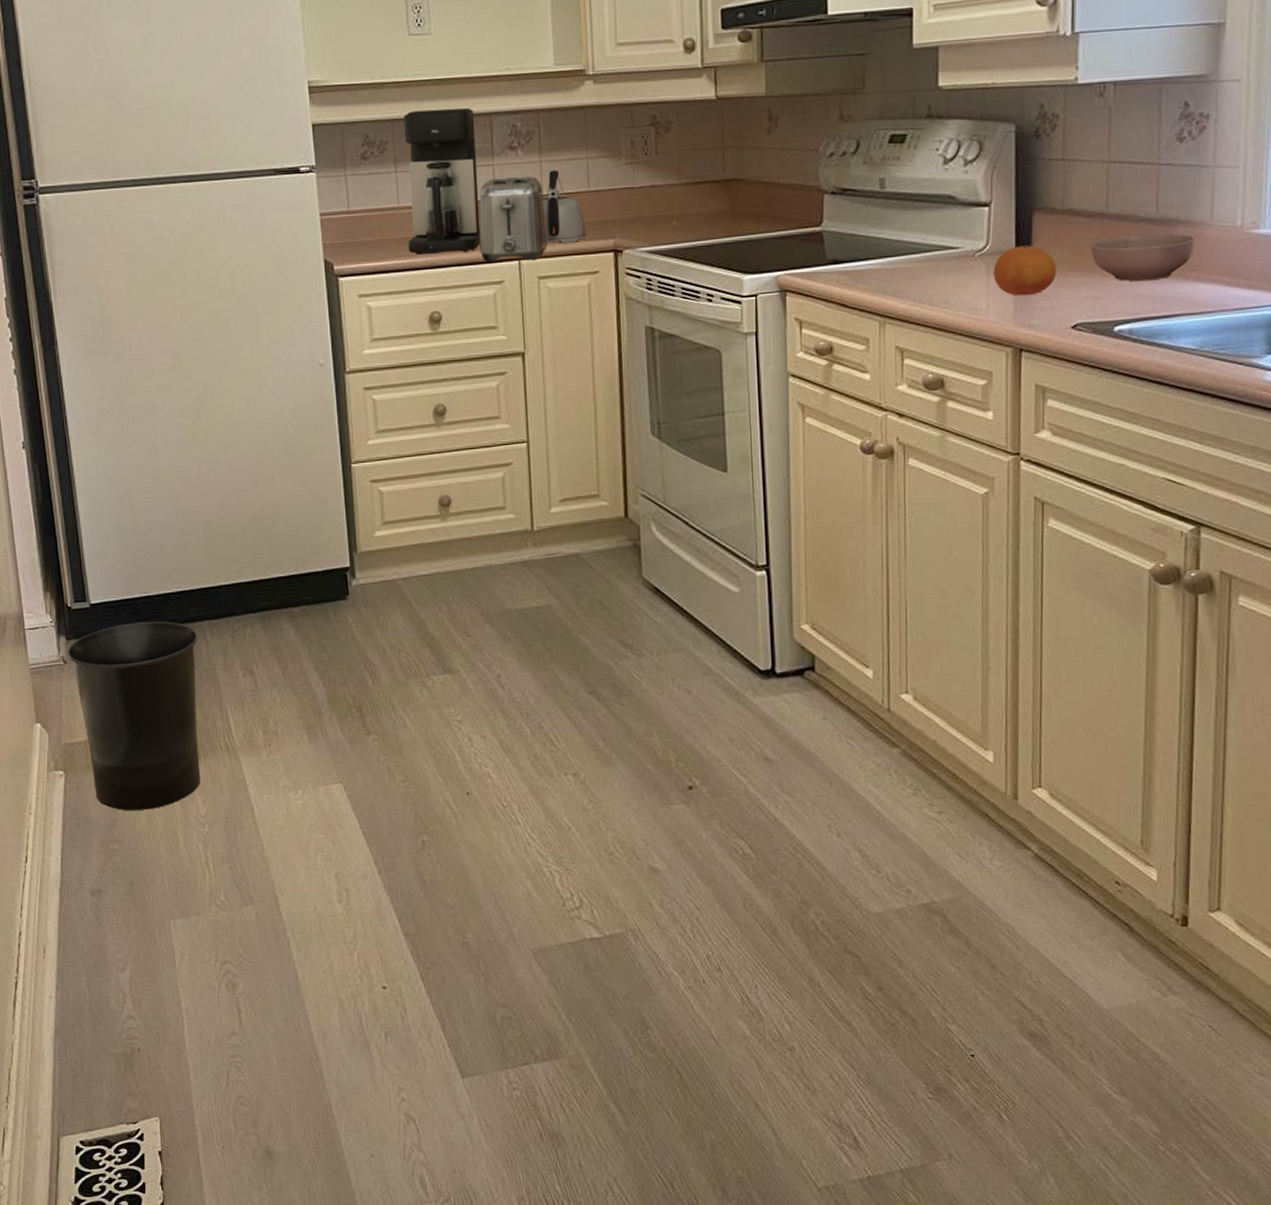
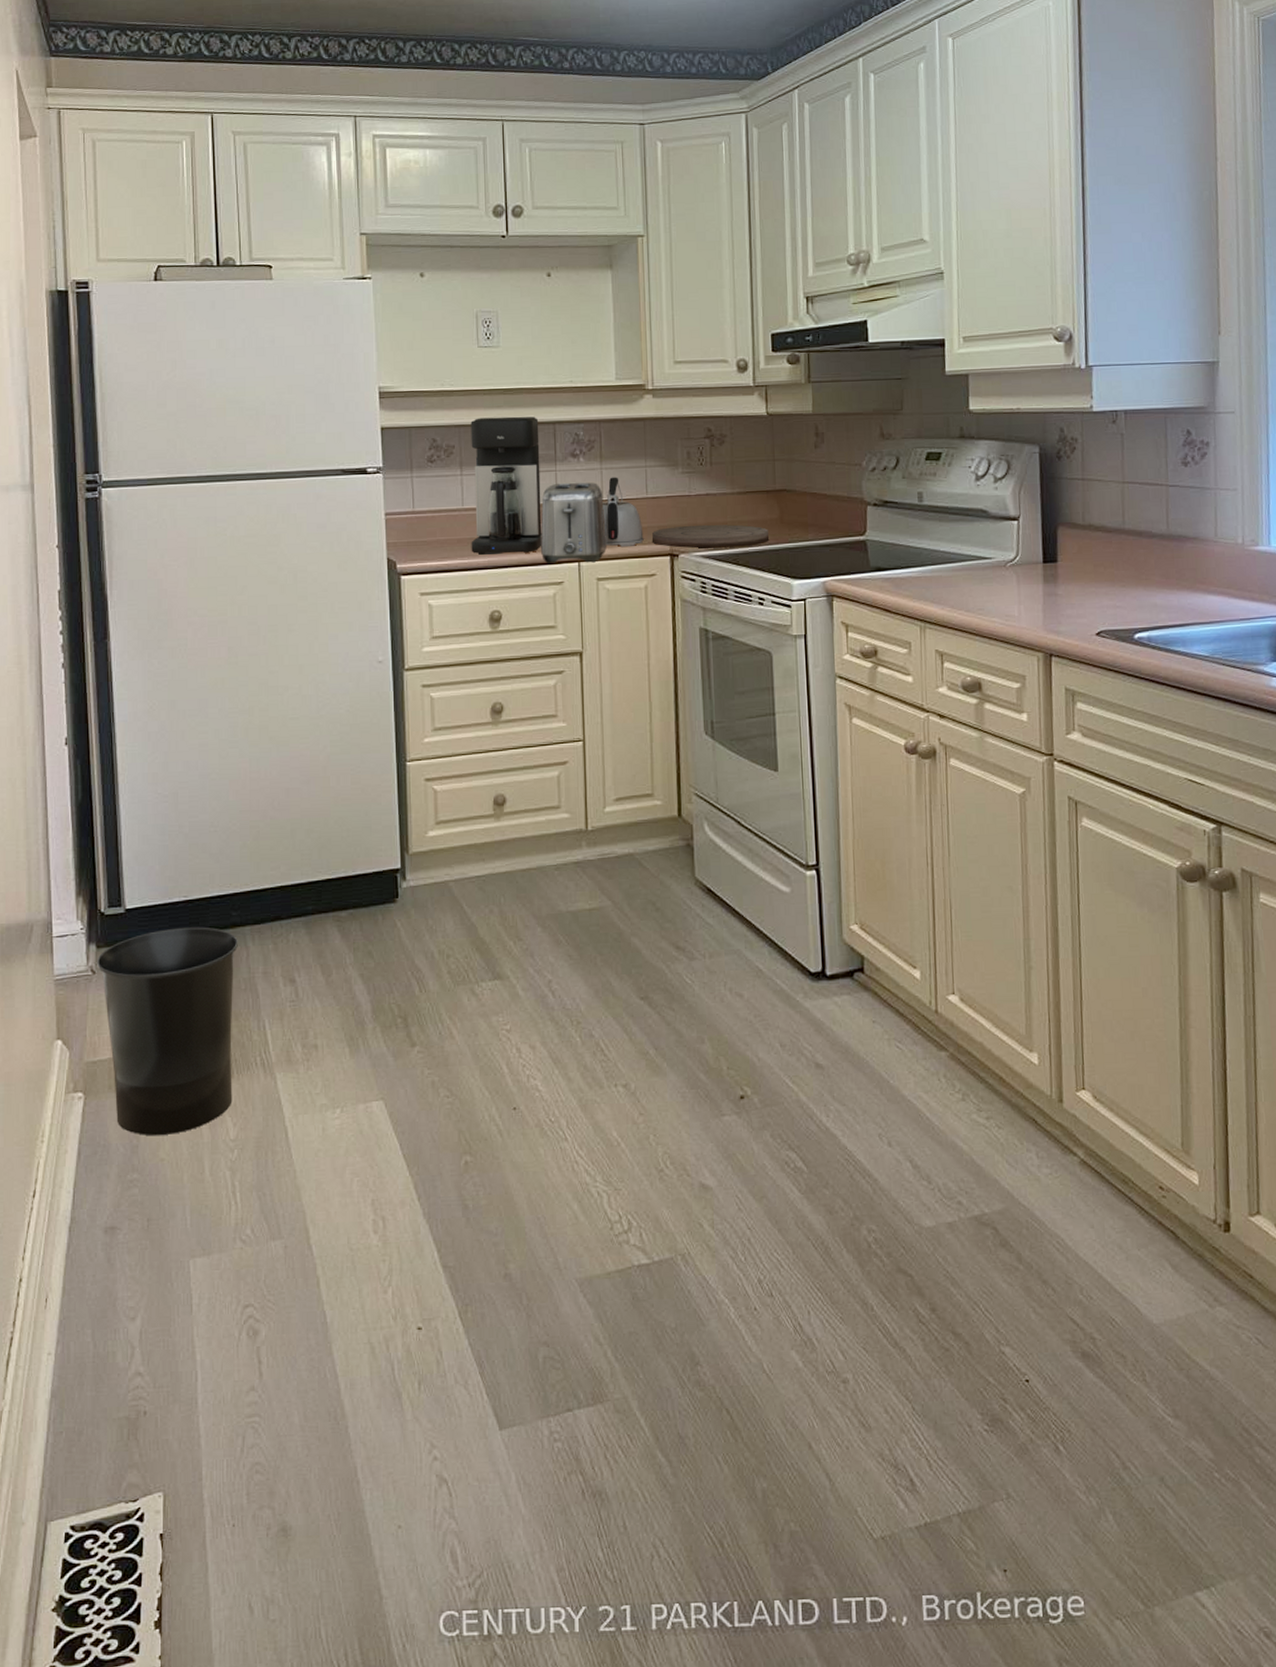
cutting board: none [595,217,719,244] -> present [652,524,770,549]
fruit: present [993,245,1057,296] -> none [1023,557,1081,604]
bowl: present [1090,233,1196,281] -> none [1109,548,1203,592]

